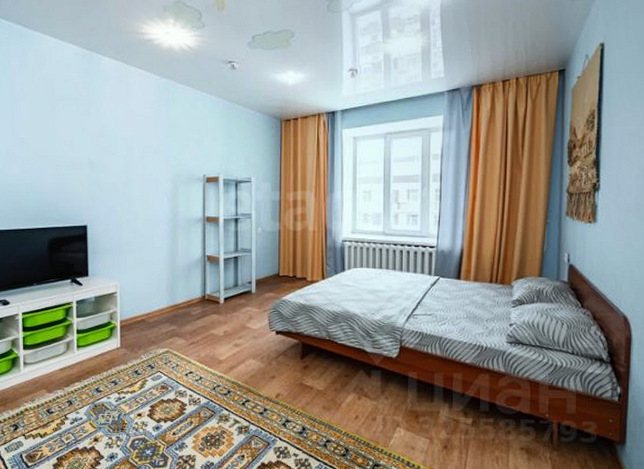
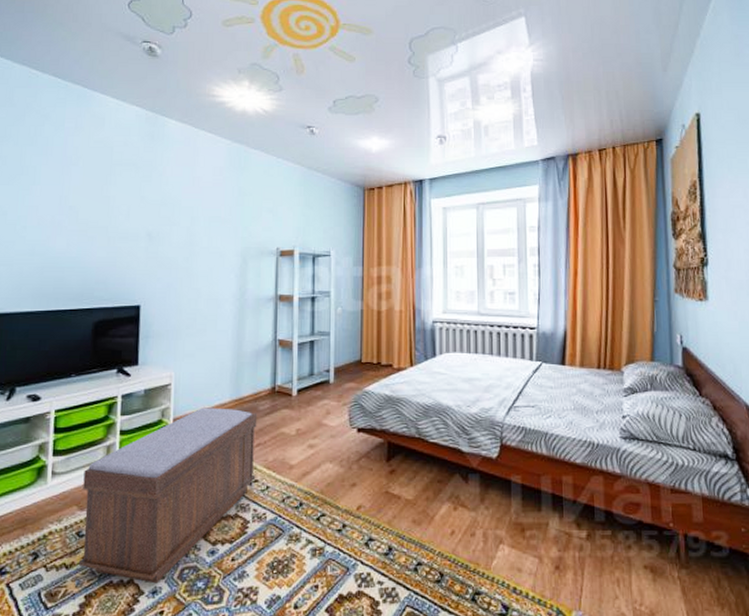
bench: none [49,312,191,451] -> present [79,407,258,584]

